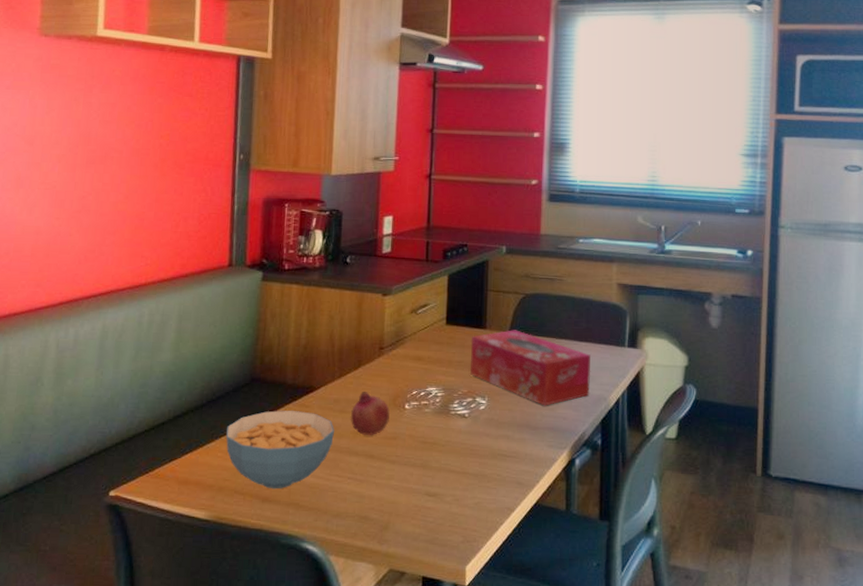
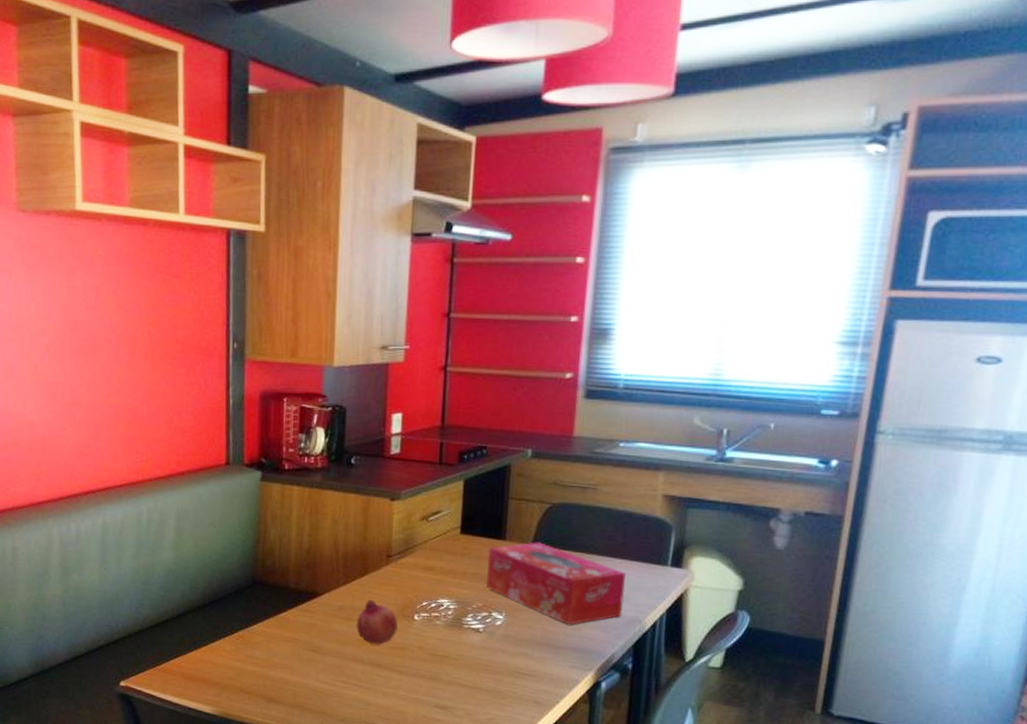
cereal bowl: present [226,410,334,489] -> none [230,614,339,691]

